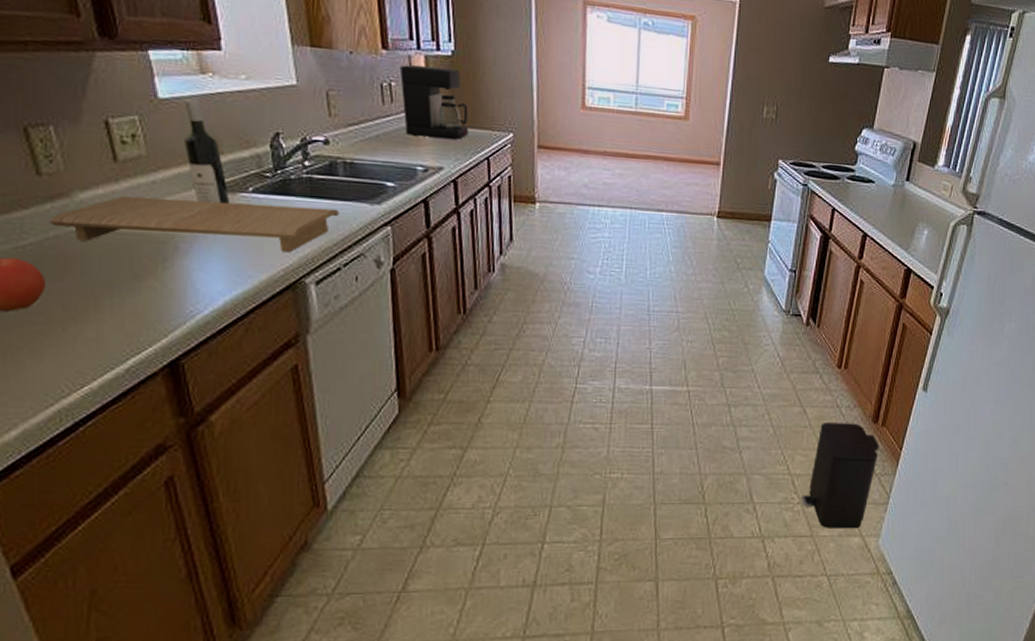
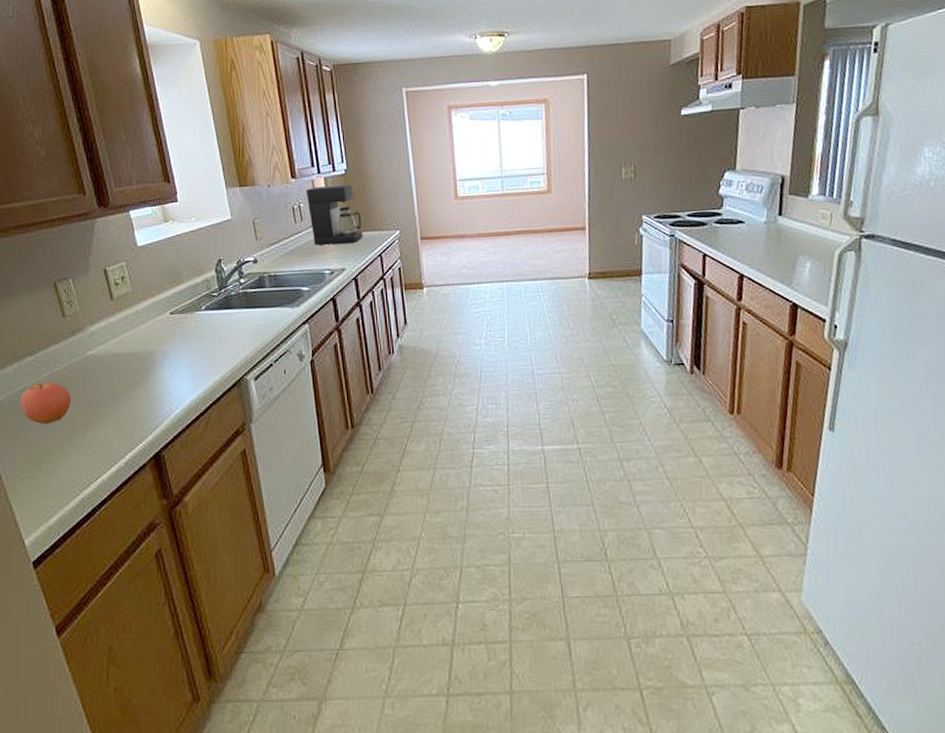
cutting board: present [50,195,339,252] -> none [72,315,268,363]
bottle: present [184,97,231,204] -> none [155,242,190,323]
pedal bin: present [801,423,880,528] -> none [707,470,788,583]

